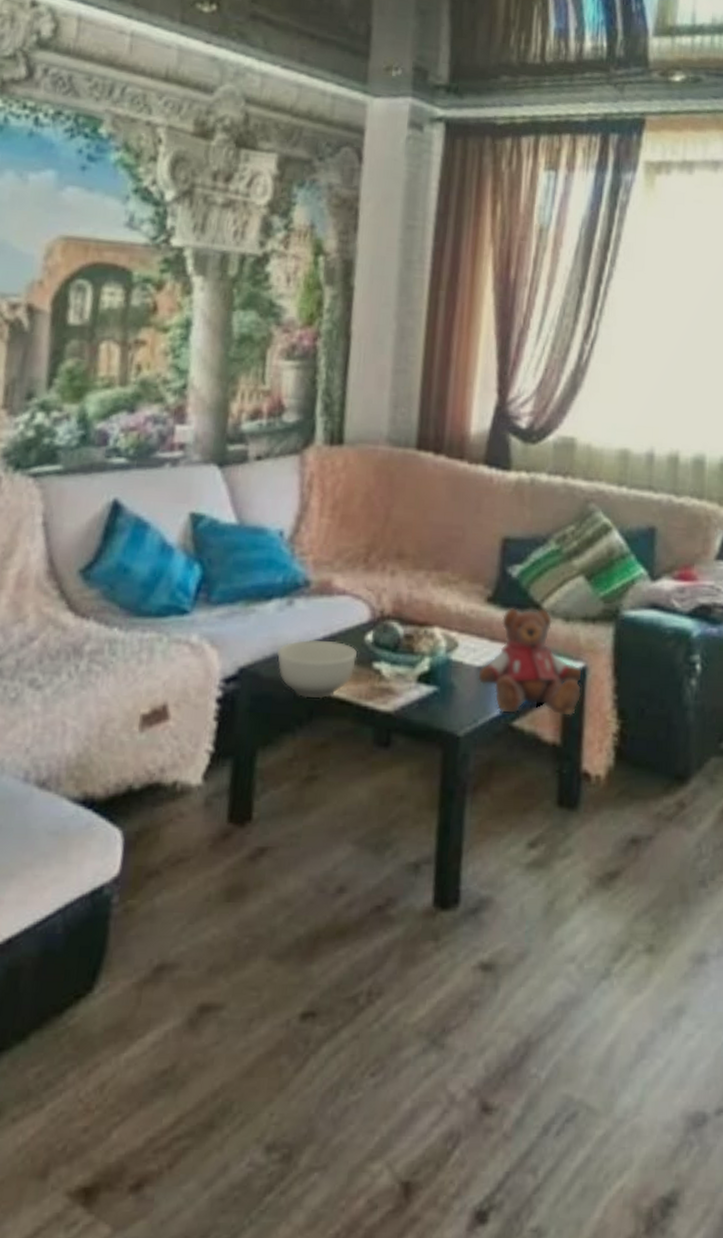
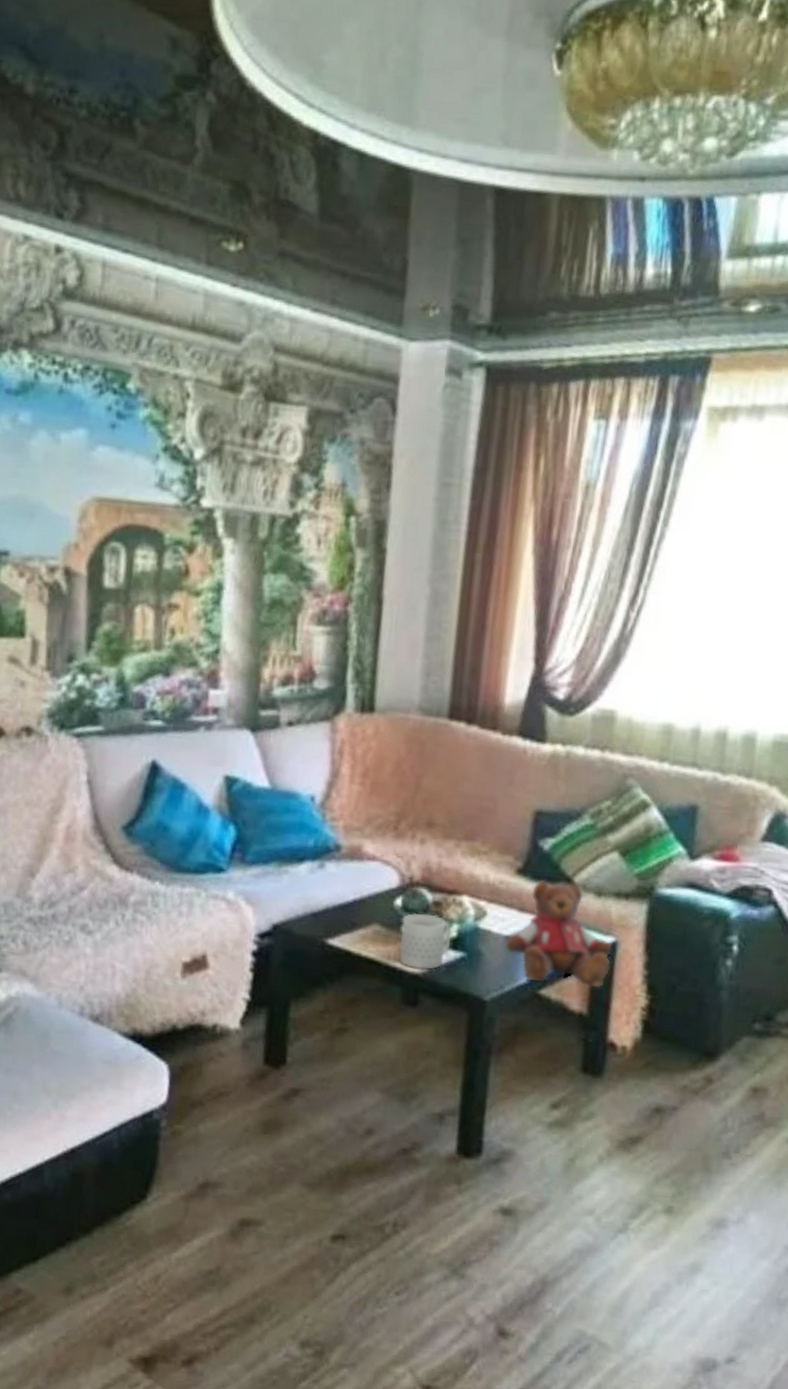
bowl: present [276,639,357,698] -> none [308,901,387,957]
mug: none [370,647,423,708] -> present [399,912,451,970]

